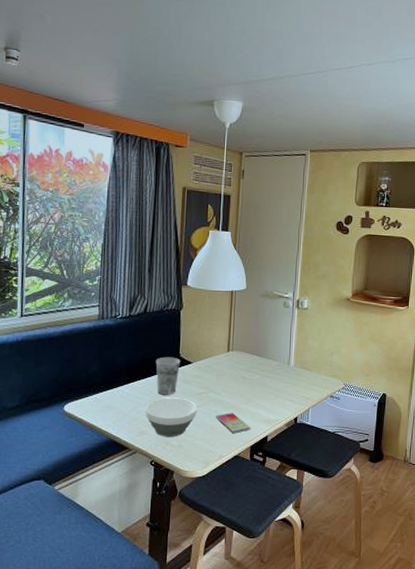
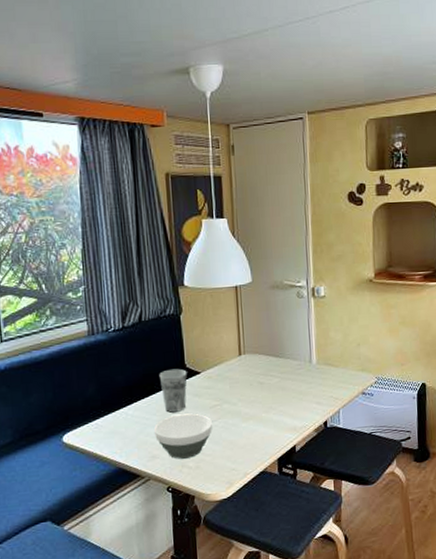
smartphone: present [215,412,251,433] -> none [233,423,276,446]

